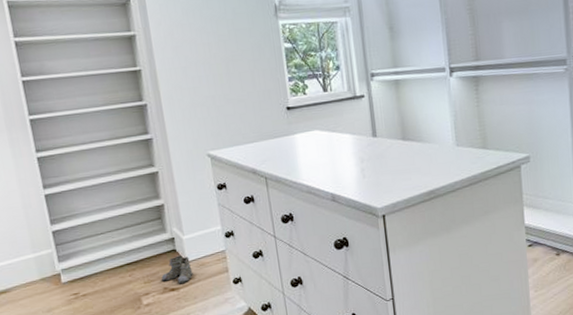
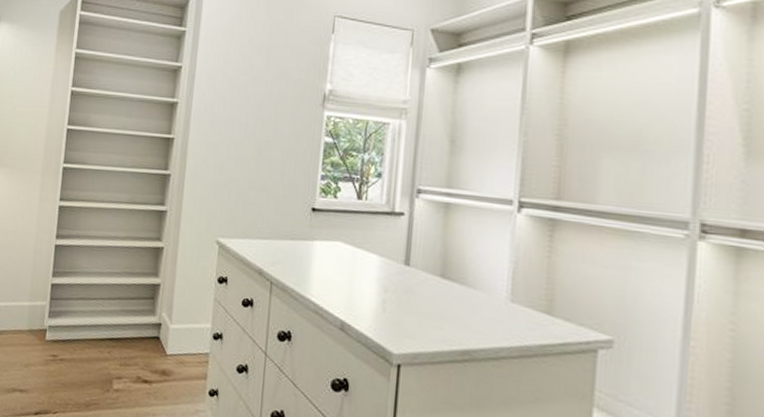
boots: present [161,255,193,285] -> none [138,344,171,379]

